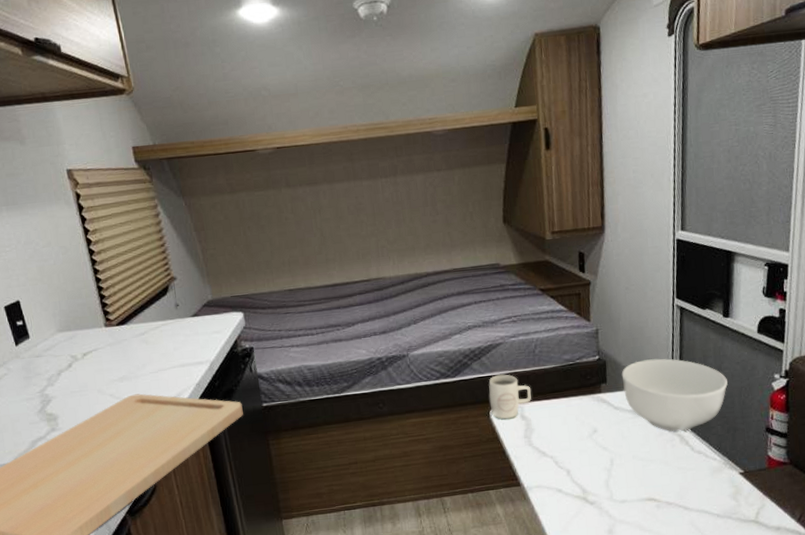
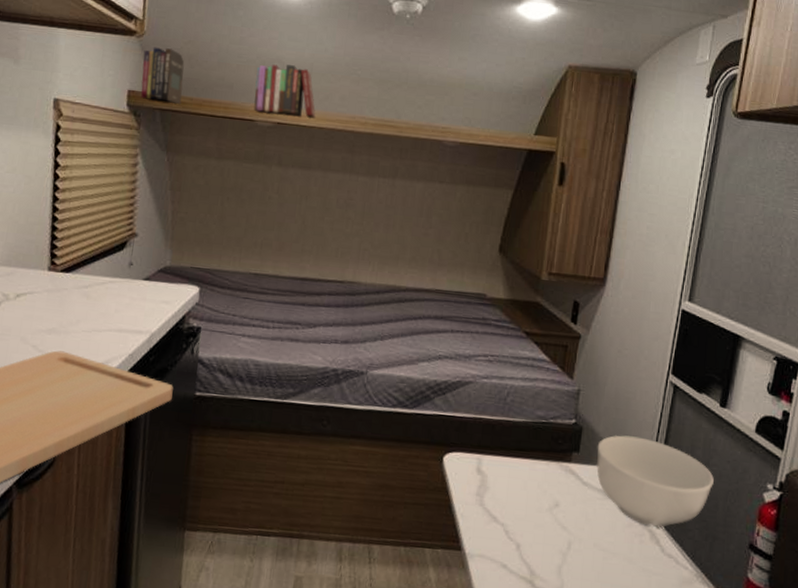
books: none [137,98,185,153] -> present [141,47,185,105]
books: none [245,90,311,143] -> present [253,64,316,120]
mug: present [488,374,532,420] -> none [444,416,495,470]

